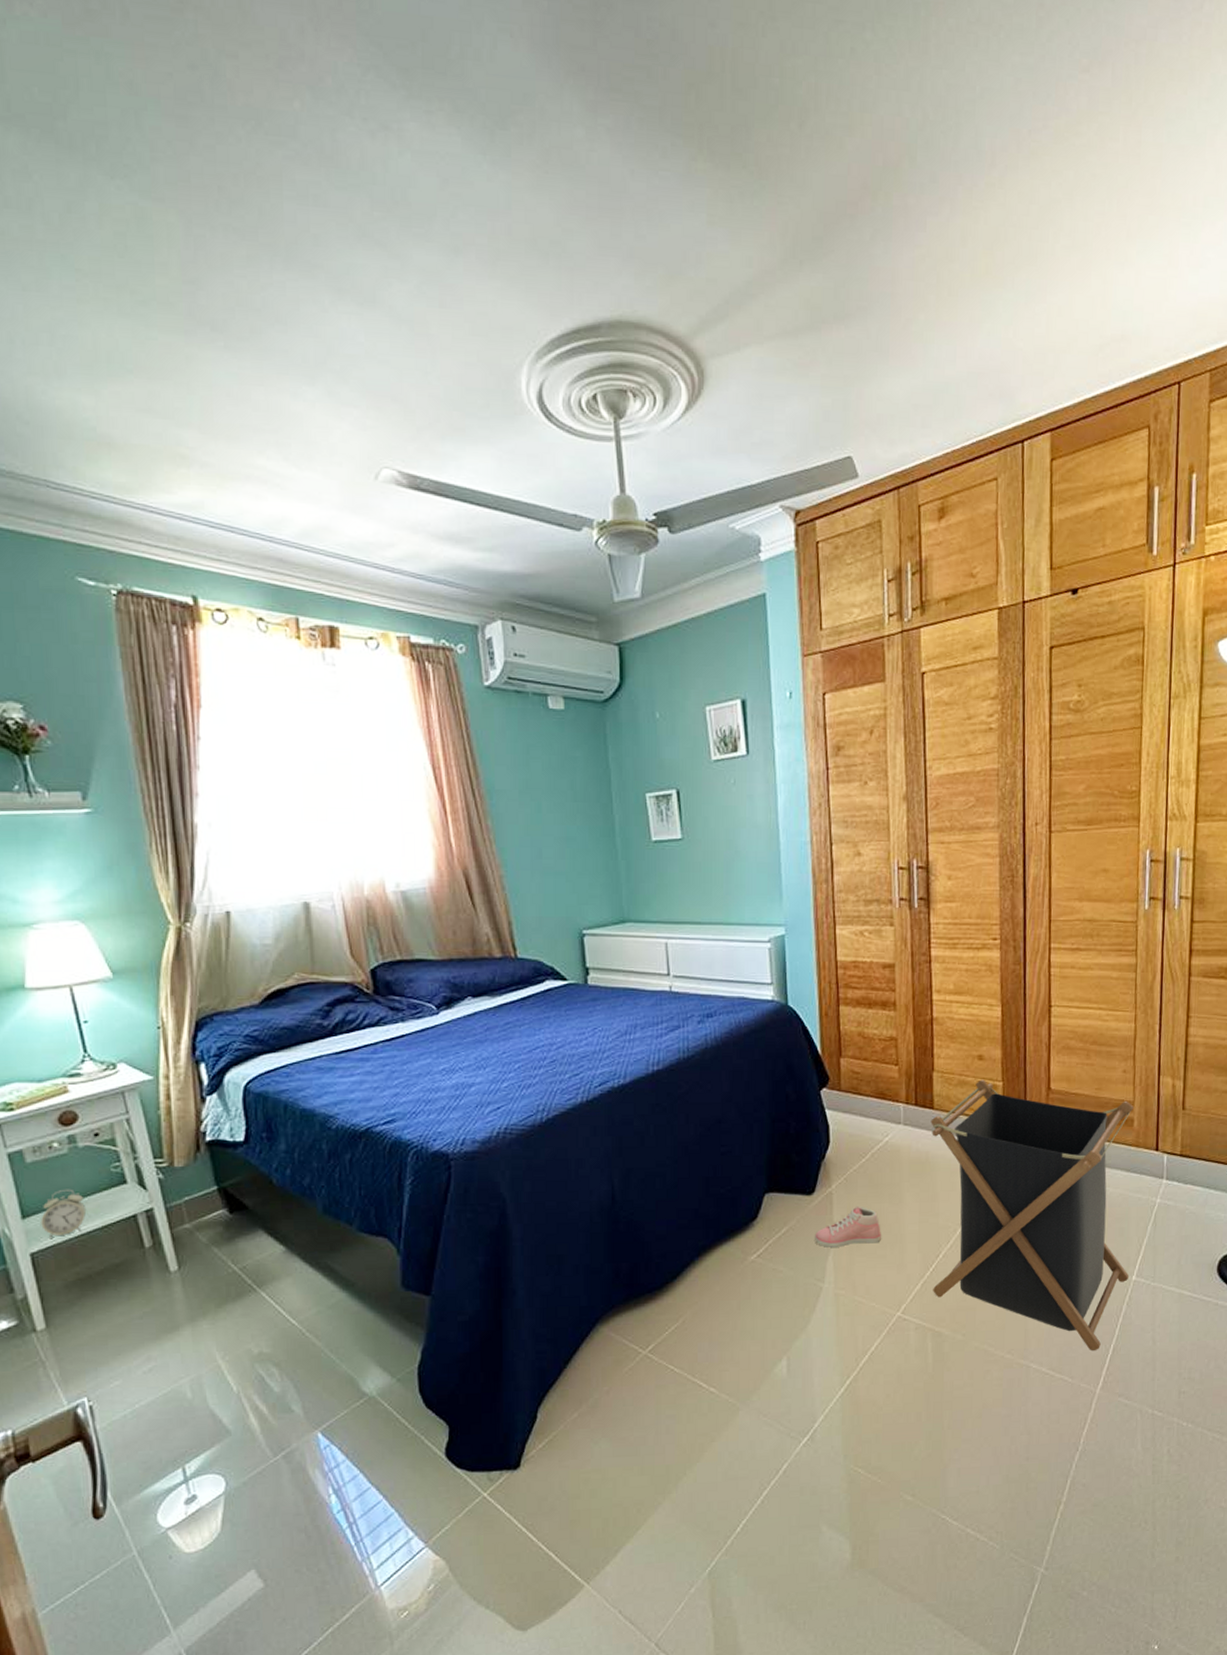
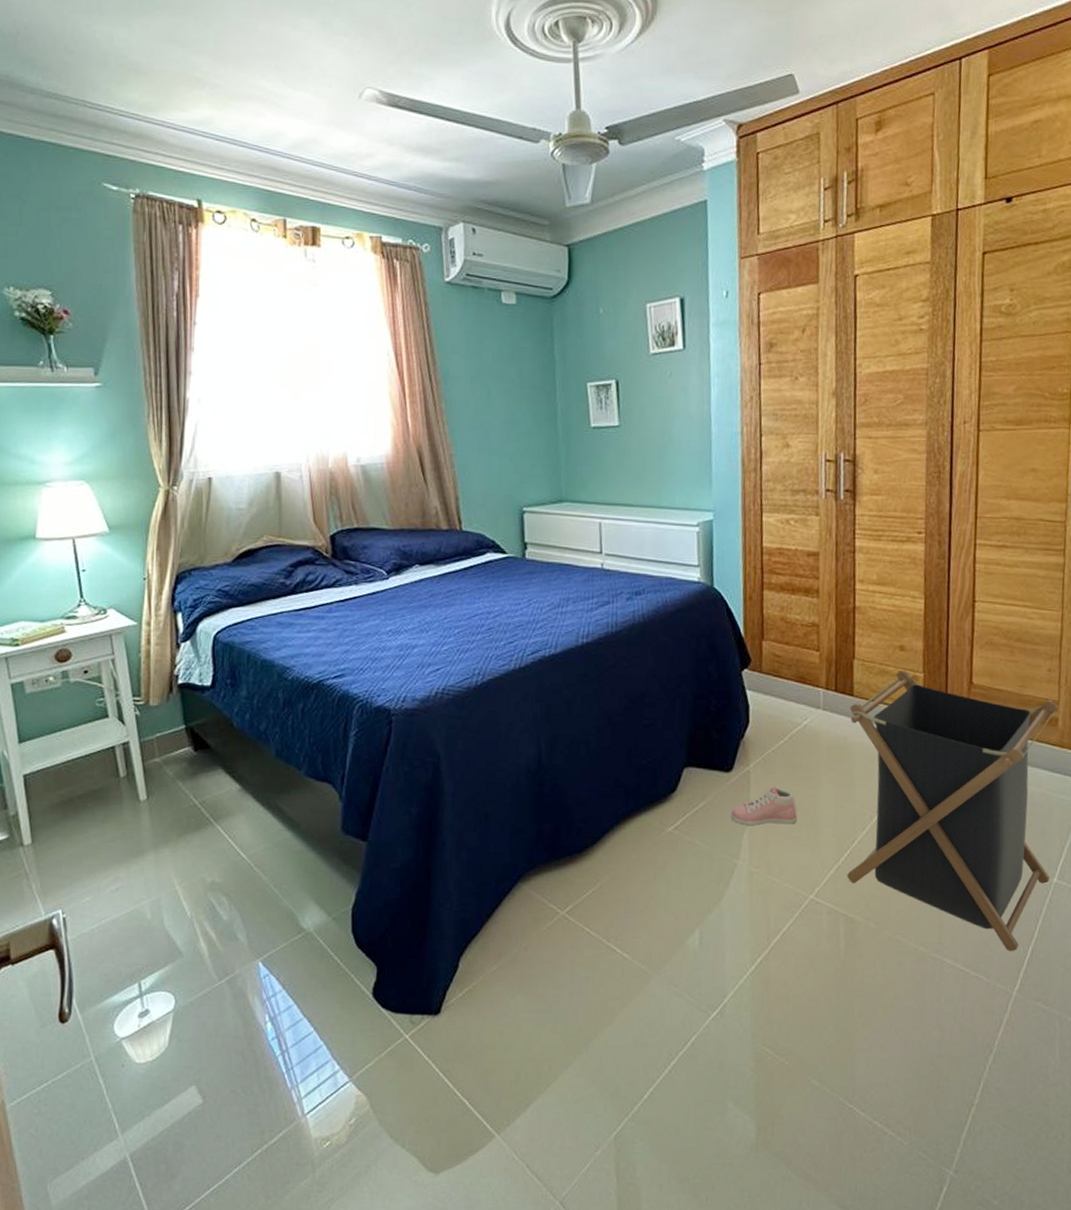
alarm clock: present [41,1189,87,1238] -> none [34,719,73,762]

